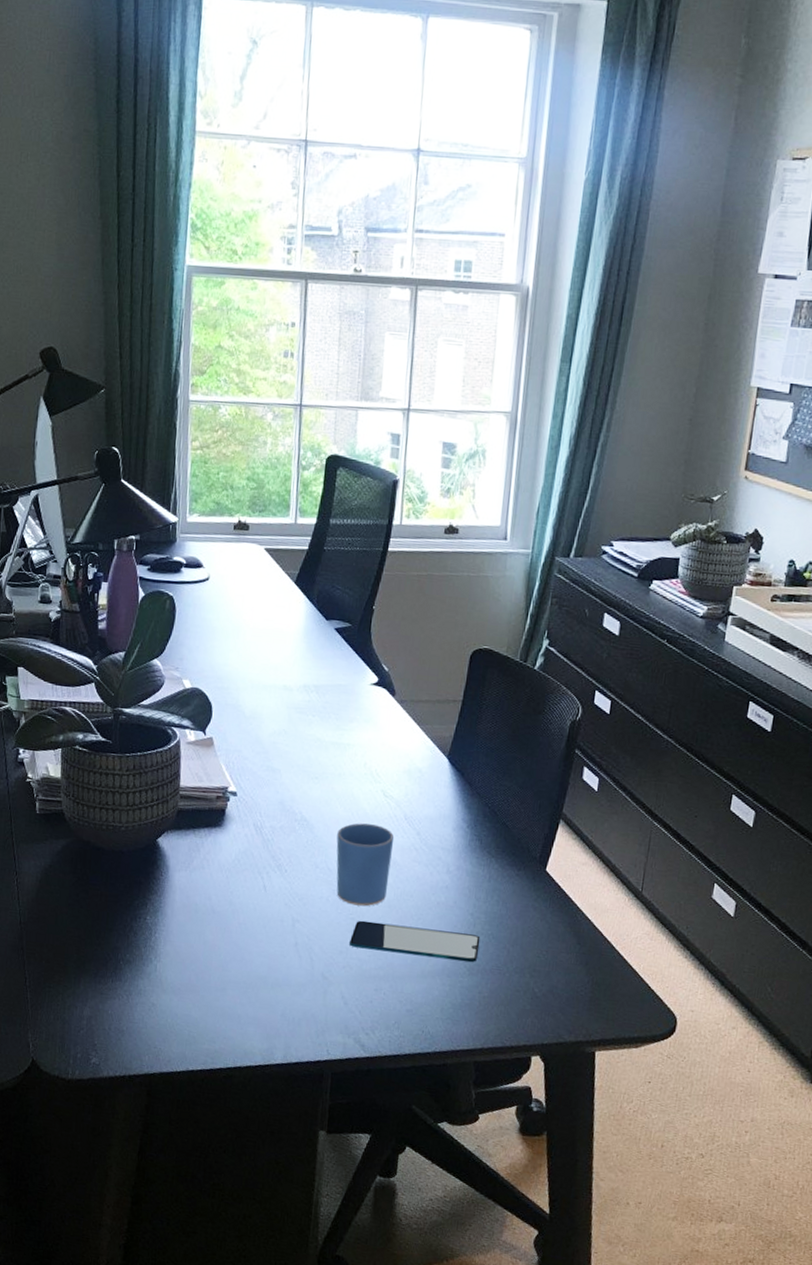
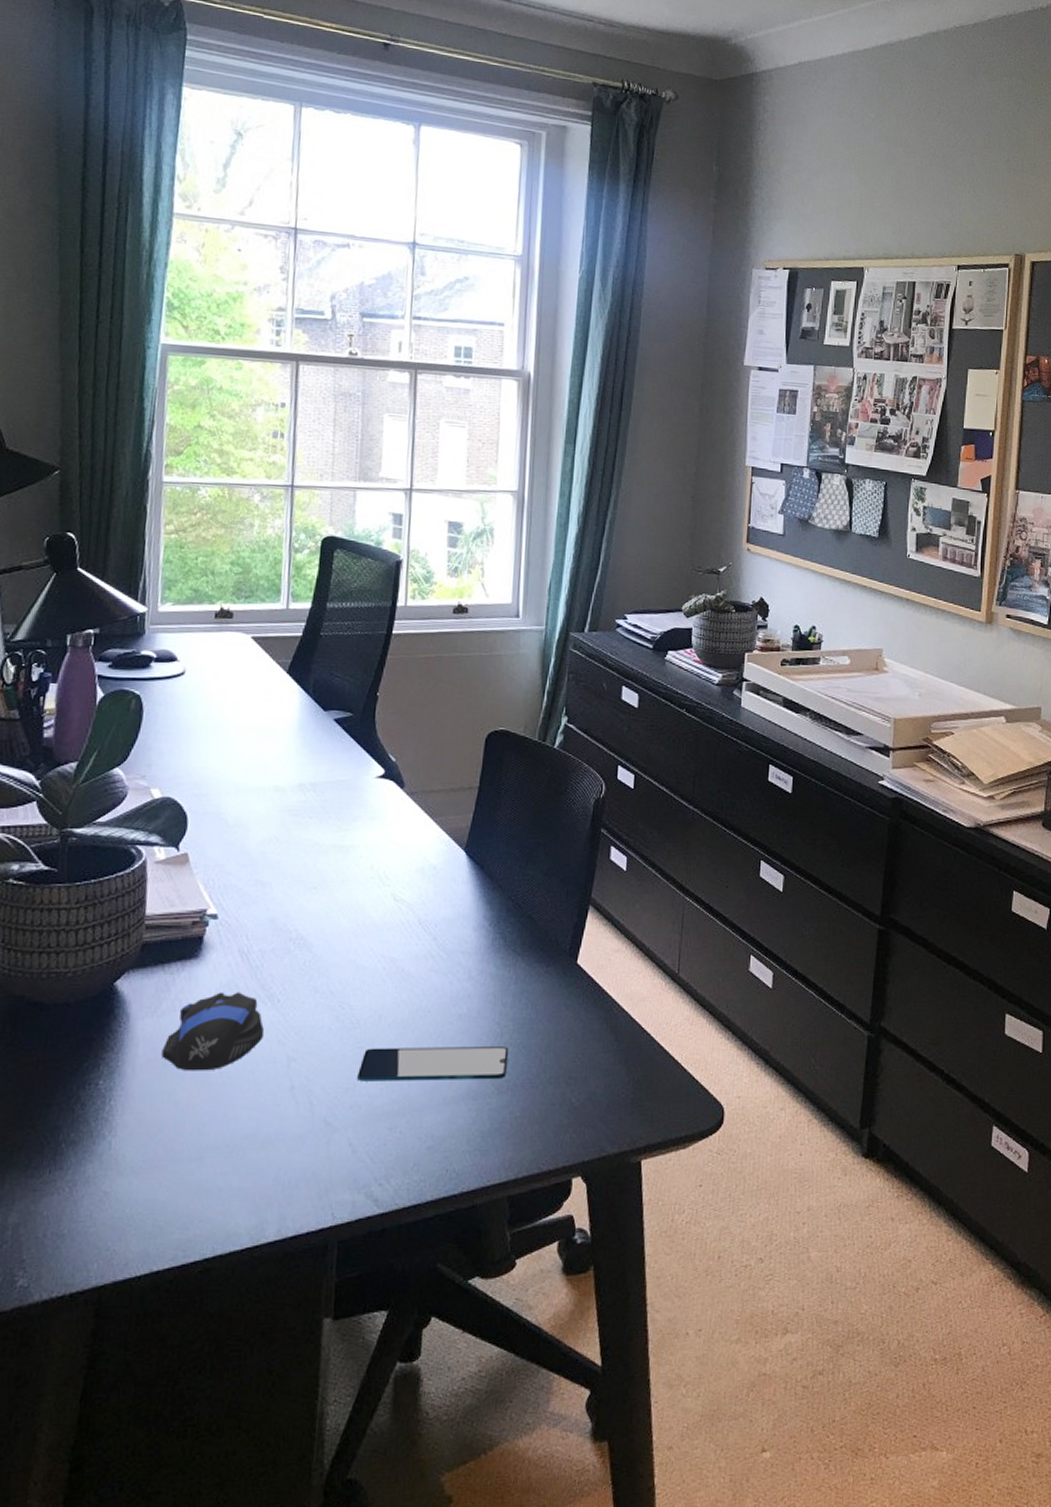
computer mouse: none [194,857,274,921] -> present [162,992,265,1071]
mug: present [336,823,395,907] -> none [339,934,408,1031]

